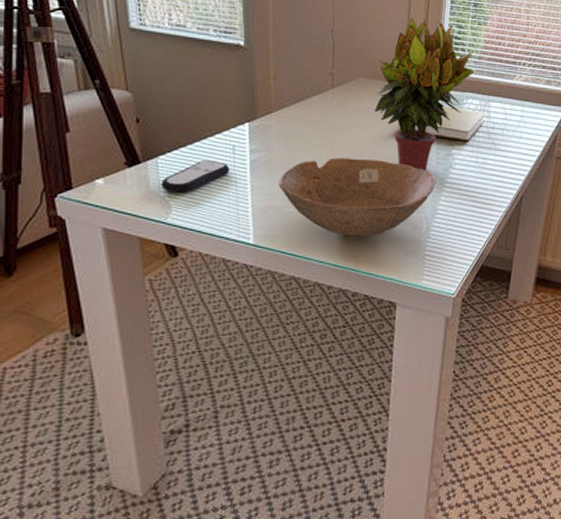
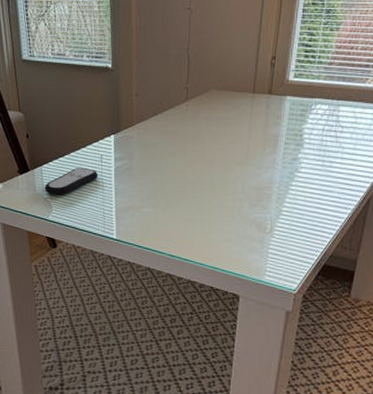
bowl: present [278,157,435,236] -> none [137,163,281,234]
potted plant: present [374,18,475,172] -> none [224,30,325,175]
book: present [415,106,485,142] -> none [262,113,334,146]

